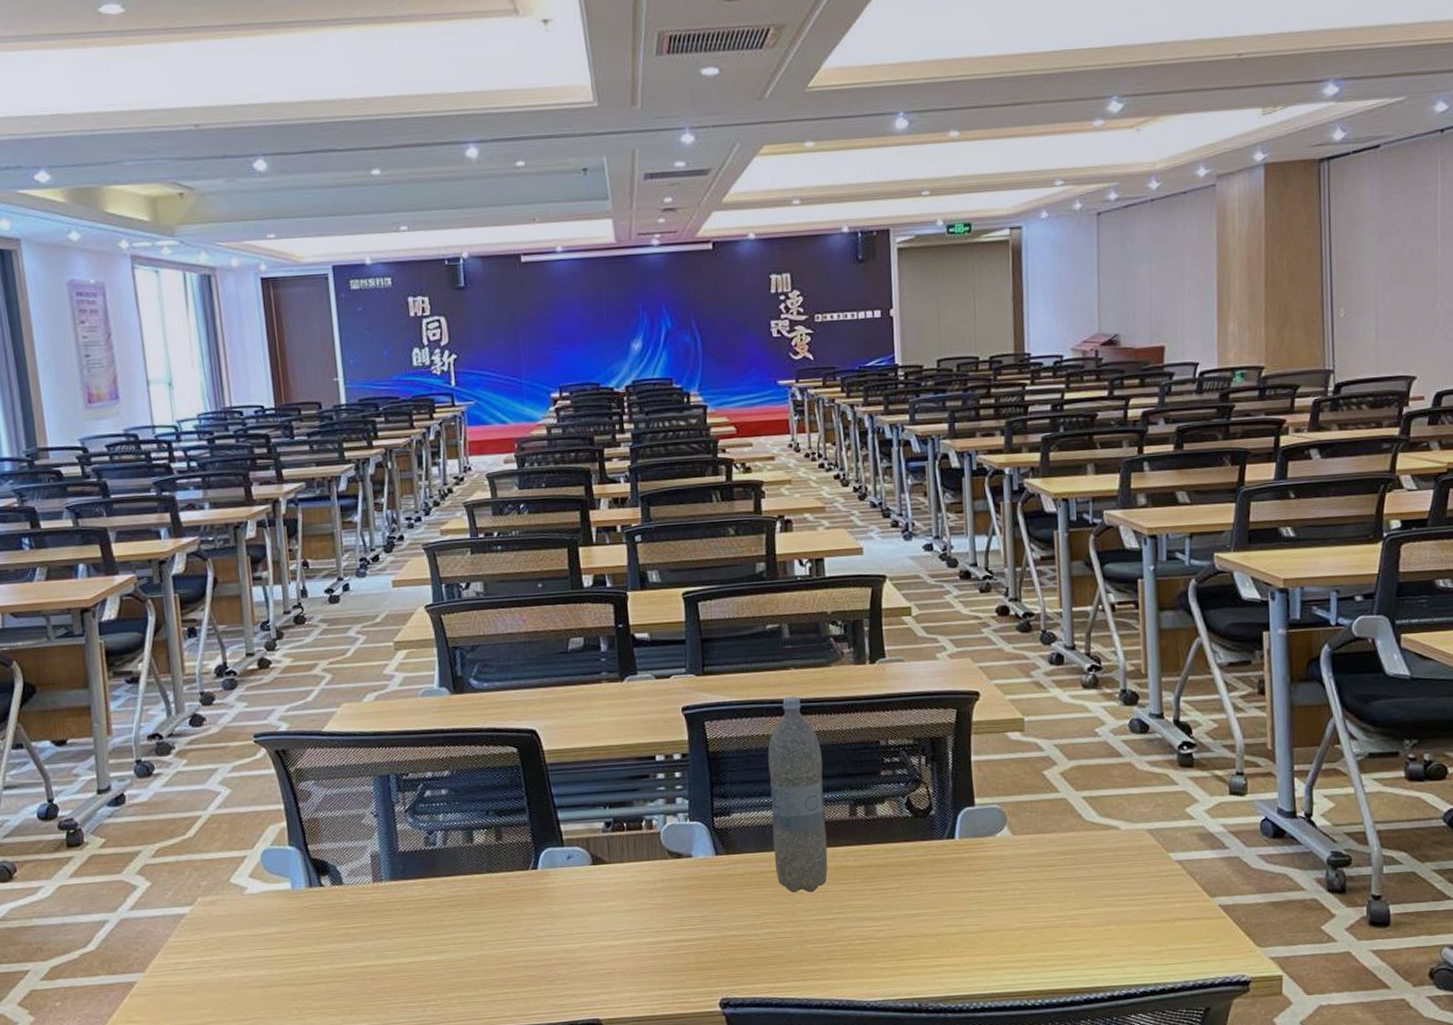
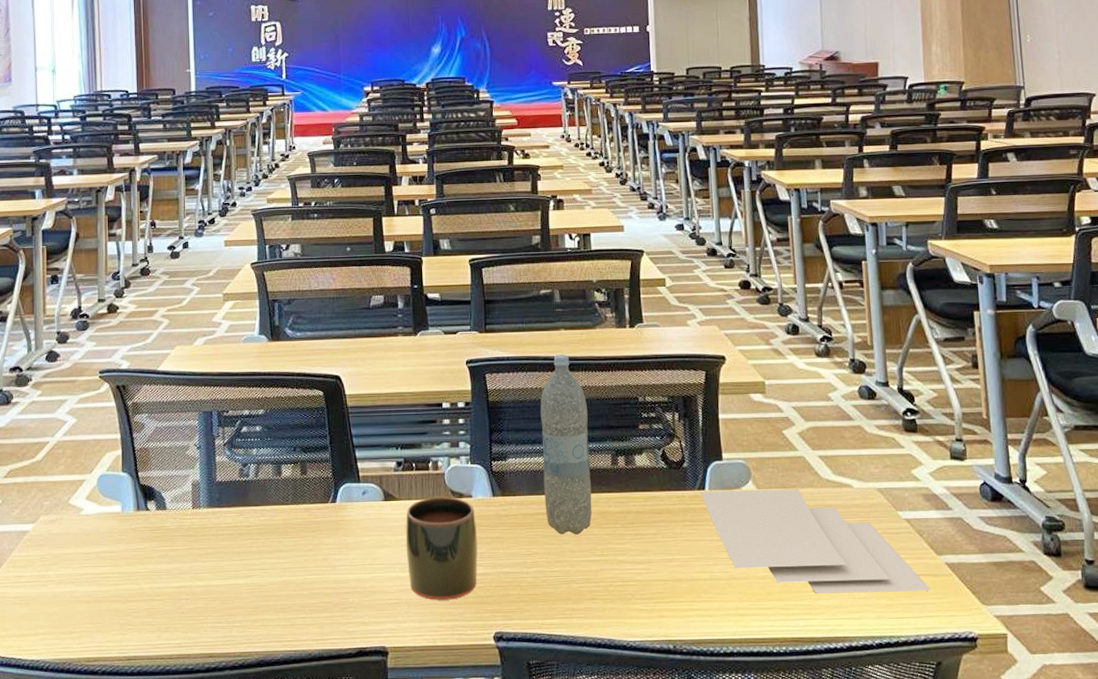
mug: none [617,857,700,968] -> present [405,496,478,600]
papers: none [949,834,1202,943] -> present [700,489,931,594]

